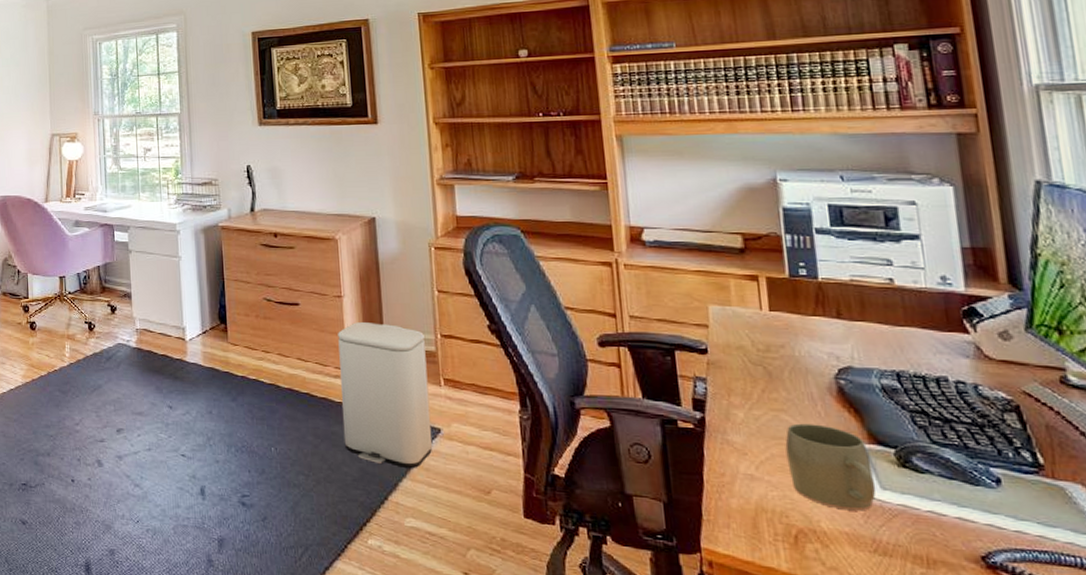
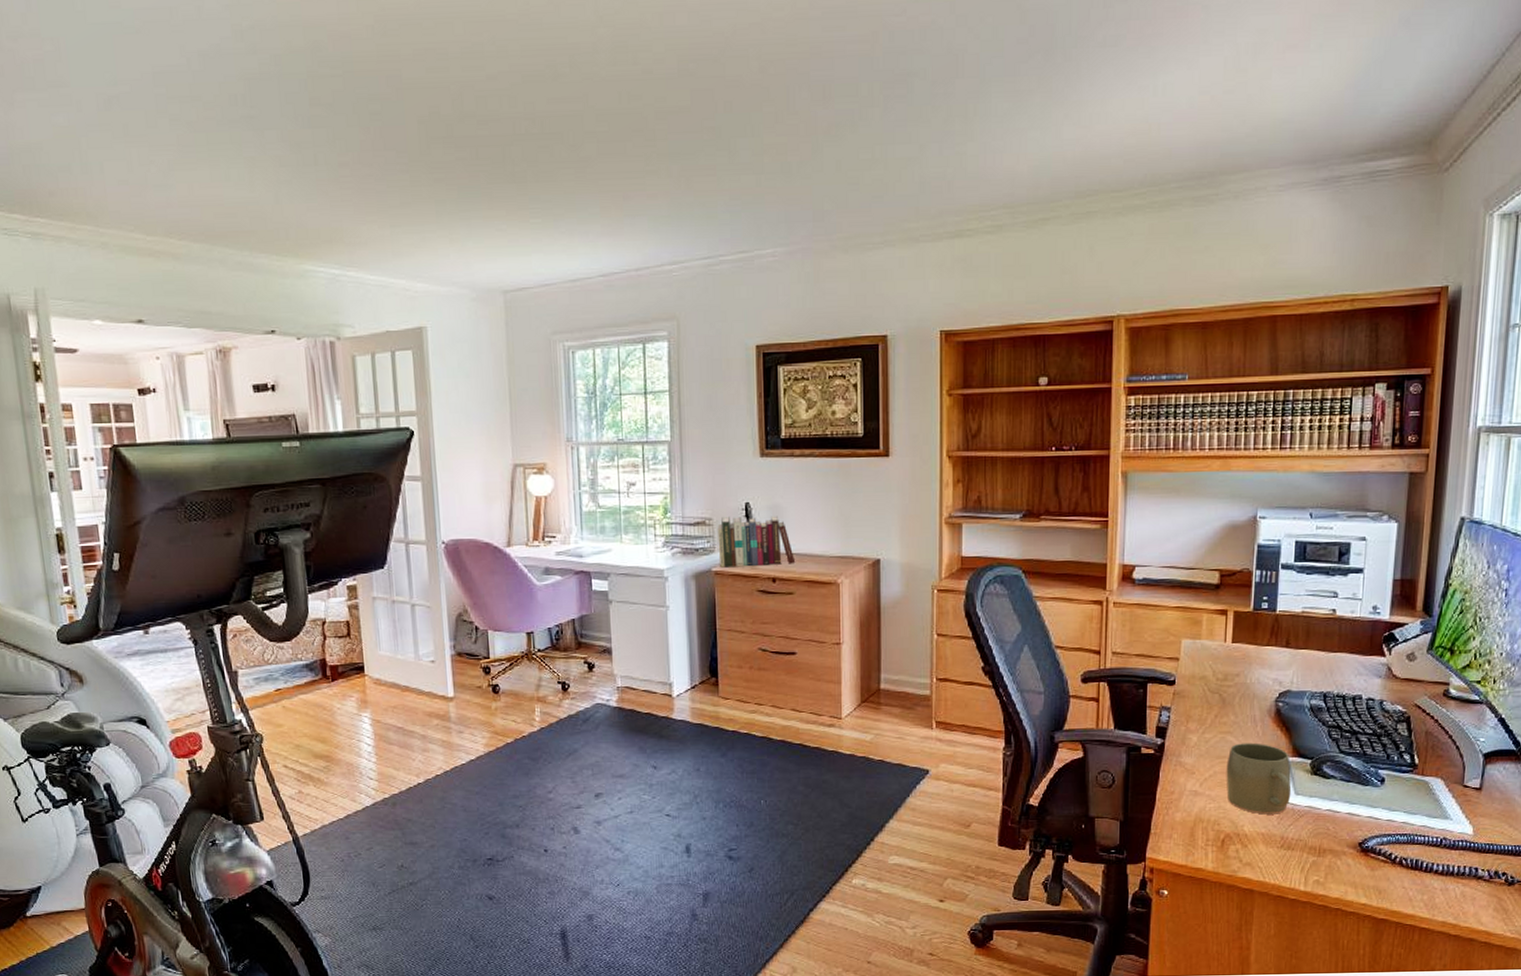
books: none [222,177,294,223] -> present [717,516,794,568]
pedal bin: present [338,322,433,468] -> none [834,669,920,809]

